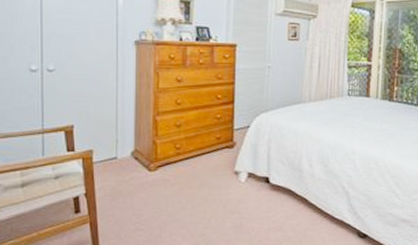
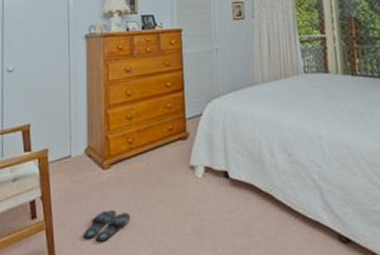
slippers: none [128,207,175,234] -> present [84,210,131,241]

